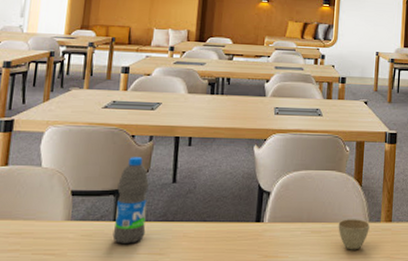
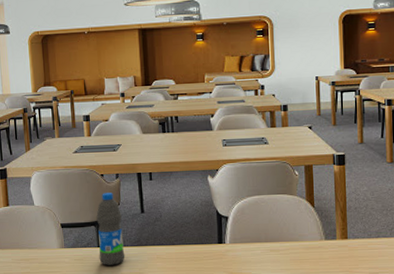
cup: present [338,219,370,250] -> none [295,237,326,266]

